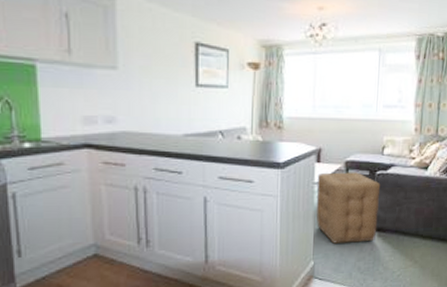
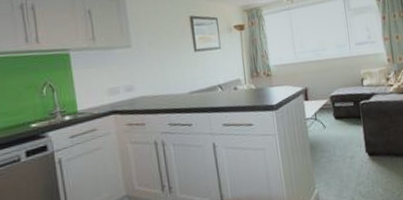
ottoman: present [316,172,381,244] -> none [307,104,371,172]

